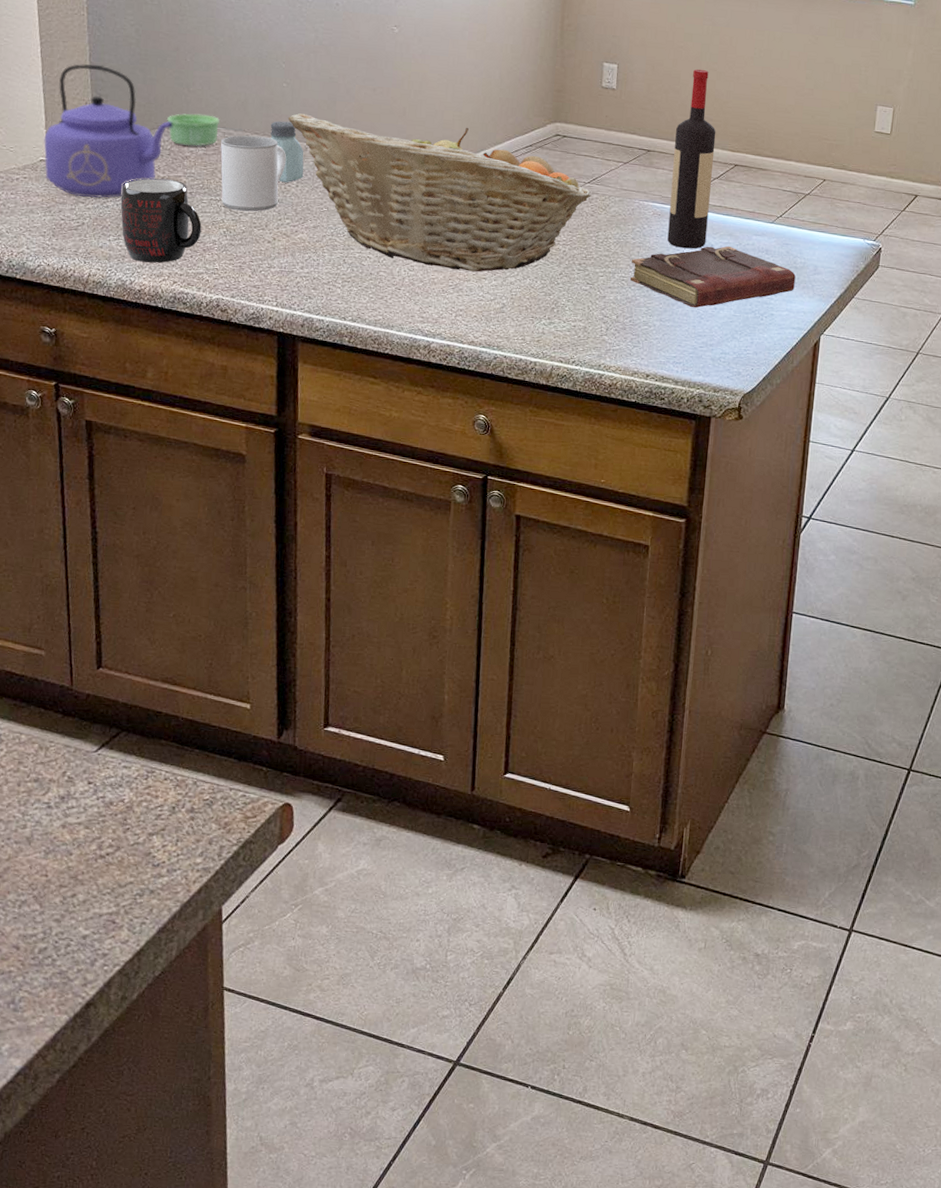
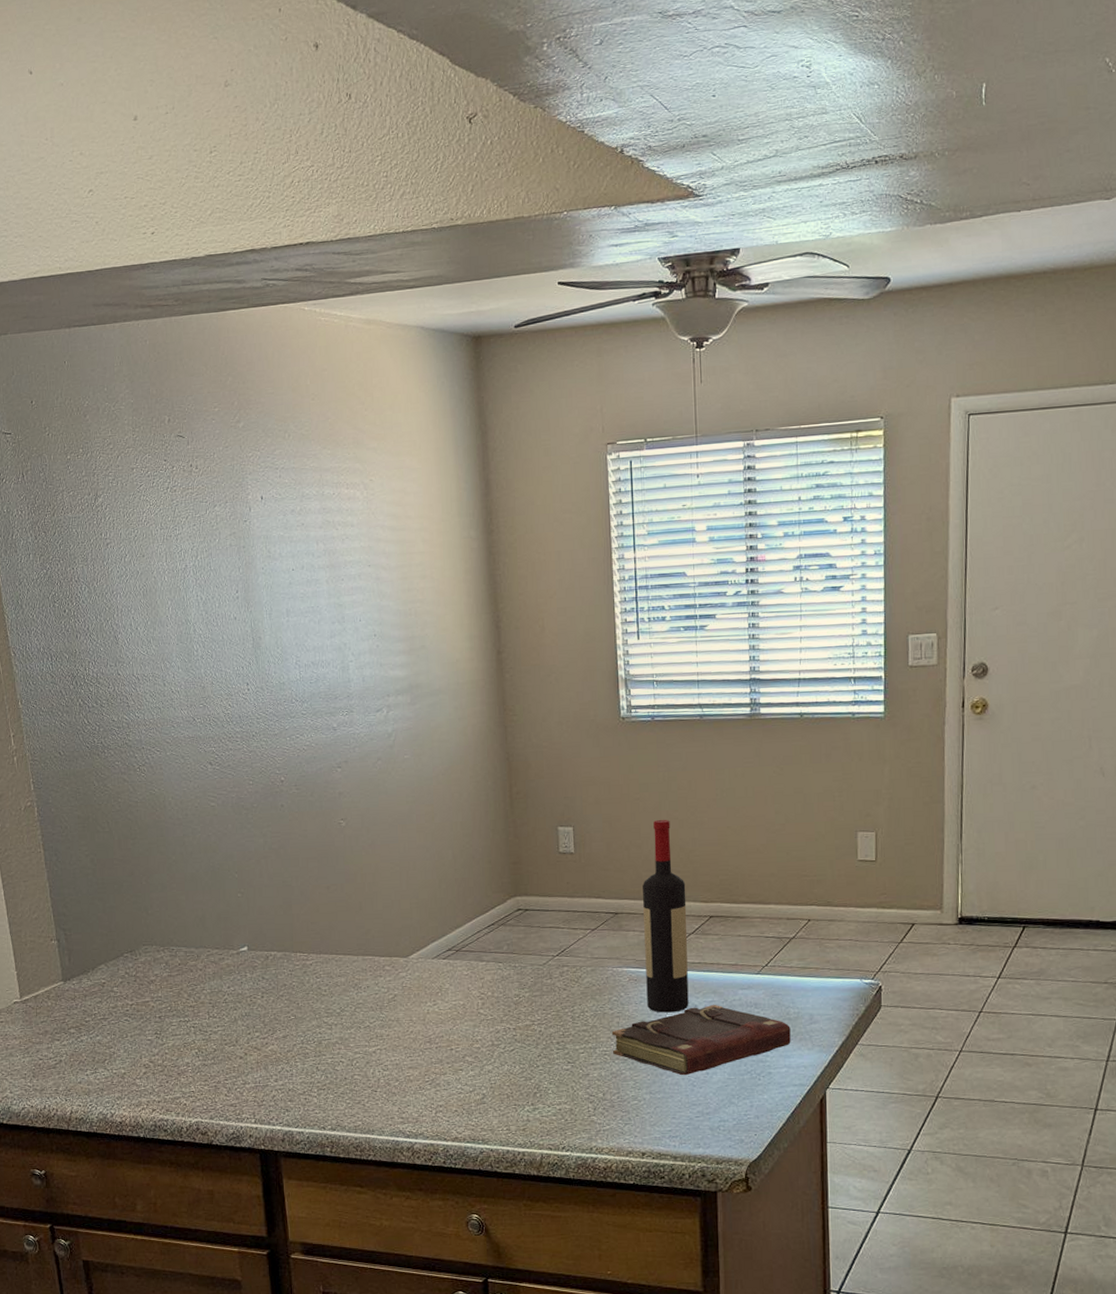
kettle: present [43,64,173,198] -> none [14,899,135,1035]
mug: present [120,178,202,263] -> none [93,1005,174,1093]
ramekin: present [166,113,220,147] -> none [129,935,181,970]
mug: present [220,135,287,212] -> none [184,950,250,1029]
saltshaker: present [270,121,304,183] -> none [229,932,268,995]
fruit basket: present [288,113,591,272] -> none [246,913,562,1064]

